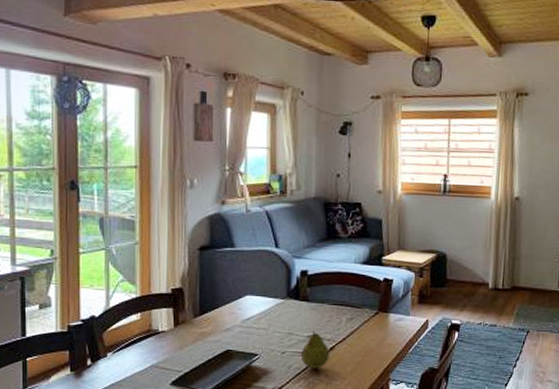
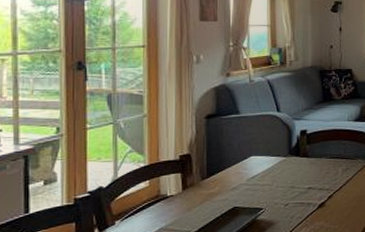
fruit: present [300,329,330,370] -> none [302,182,329,217]

